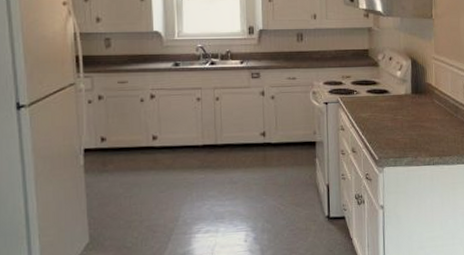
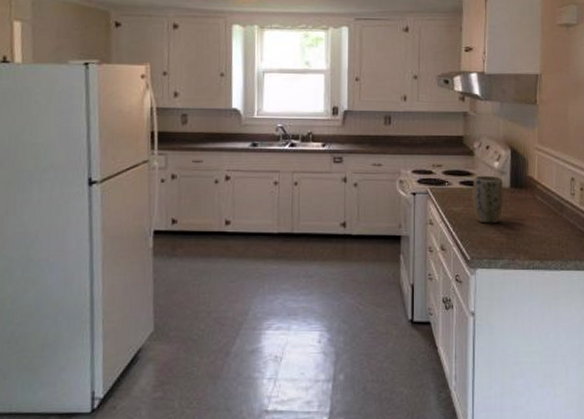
plant pot: none [378,83,406,127] -> present [472,175,504,224]

